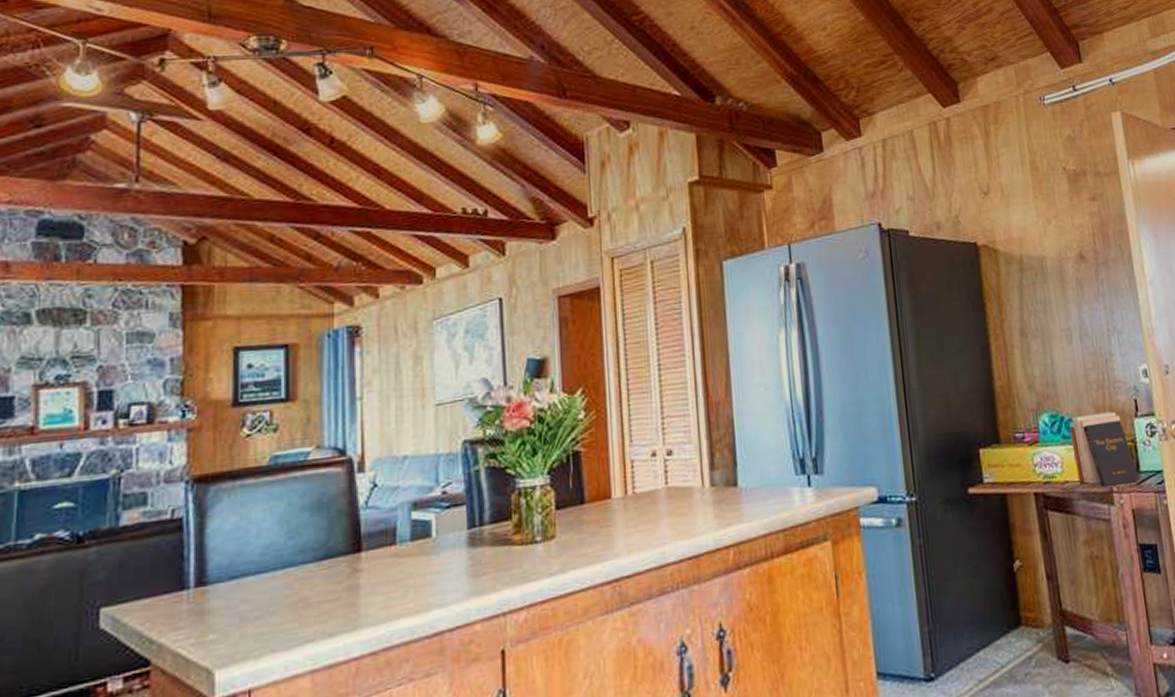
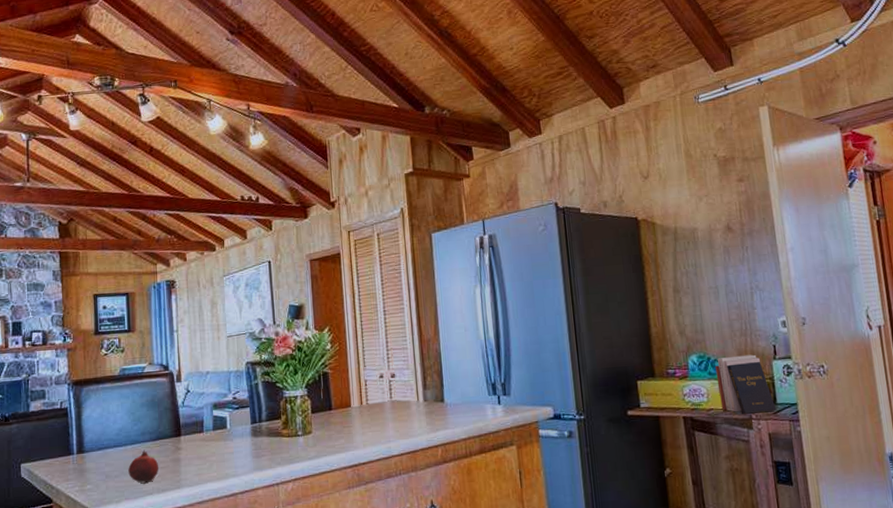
fruit: none [277,574,326,628] -> present [128,449,159,485]

